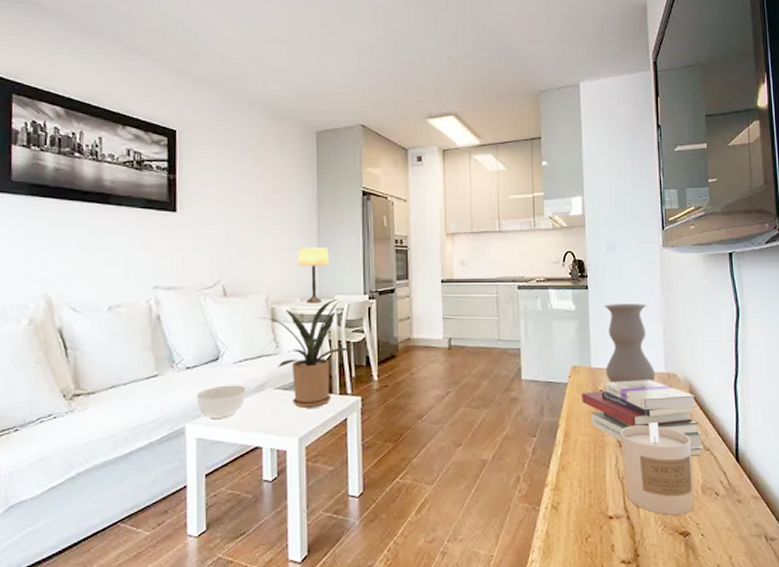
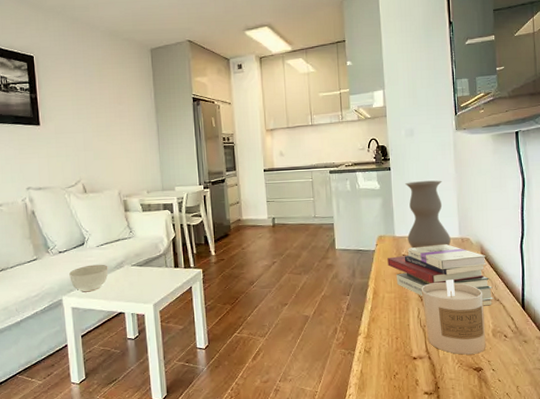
house plant: present [257,298,353,409] -> none [113,189,193,281]
table lamp: present [297,247,329,303] -> none [142,147,169,195]

